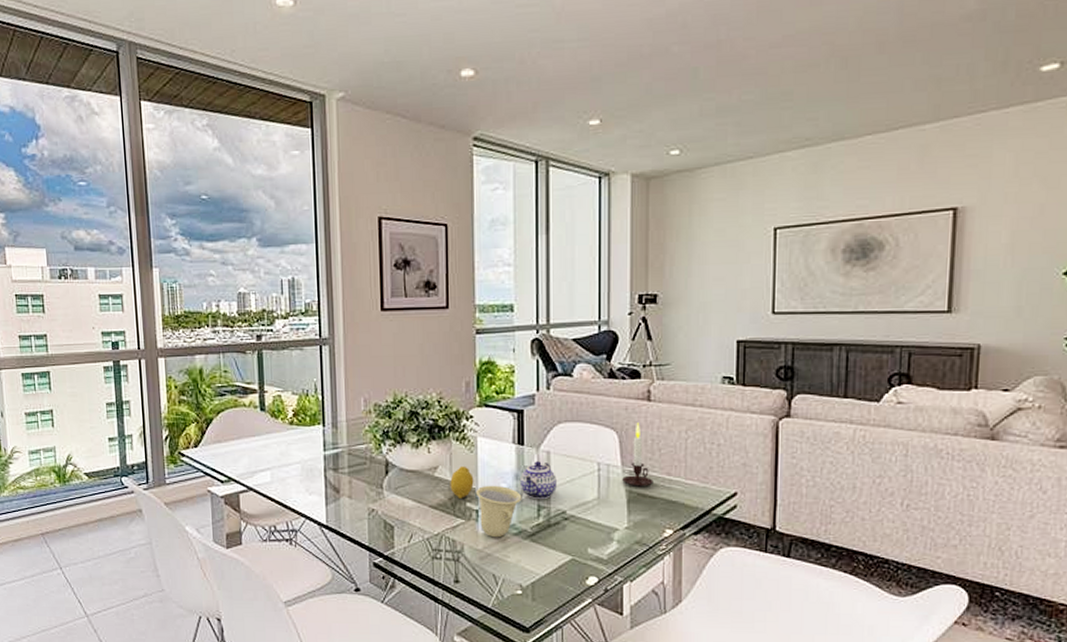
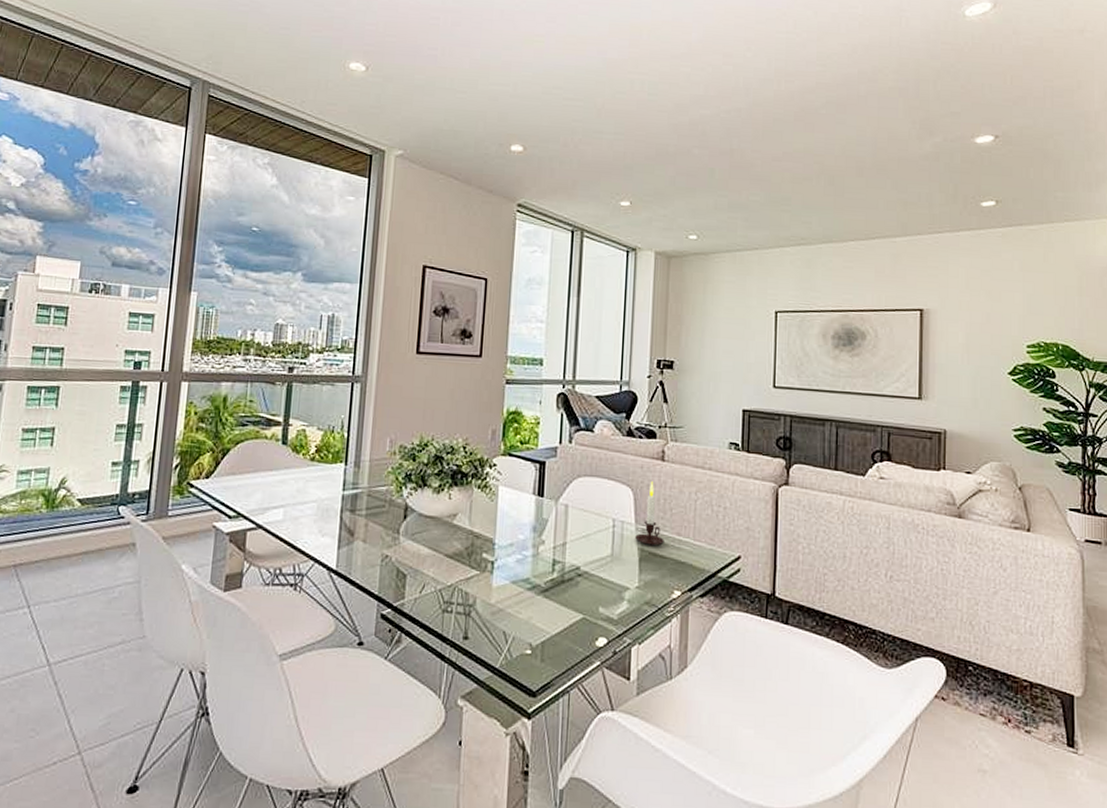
fruit: present [450,466,474,498] -> none [467,514,492,549]
cup: present [475,485,522,538] -> none [492,536,538,592]
teapot: present [521,461,557,500] -> none [537,514,573,554]

